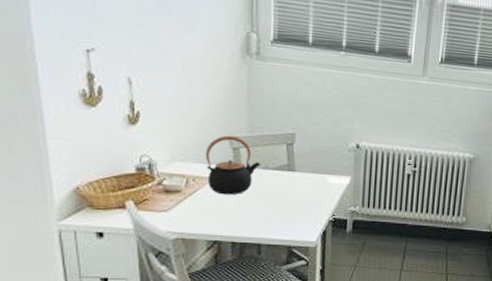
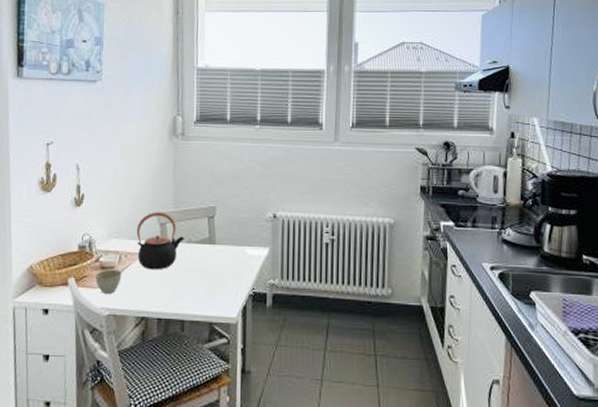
cup: none [157,193,190,218] -> present [94,269,122,294]

